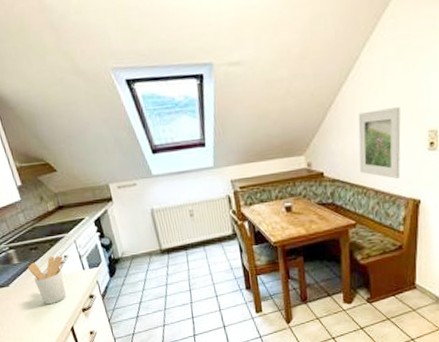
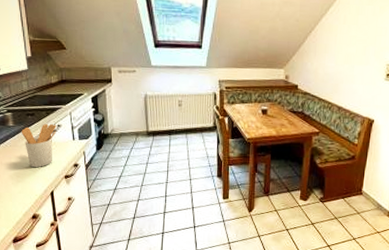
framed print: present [358,106,401,179] -> none [328,41,366,99]

